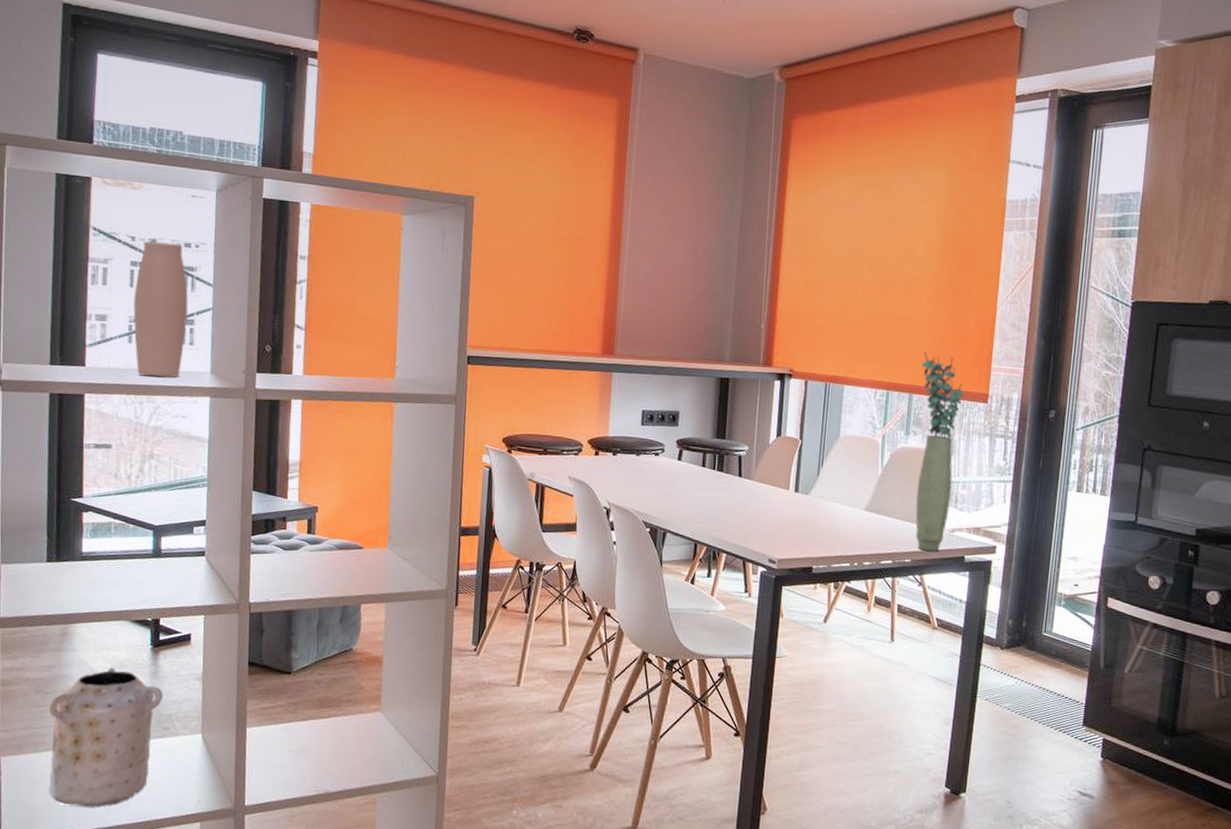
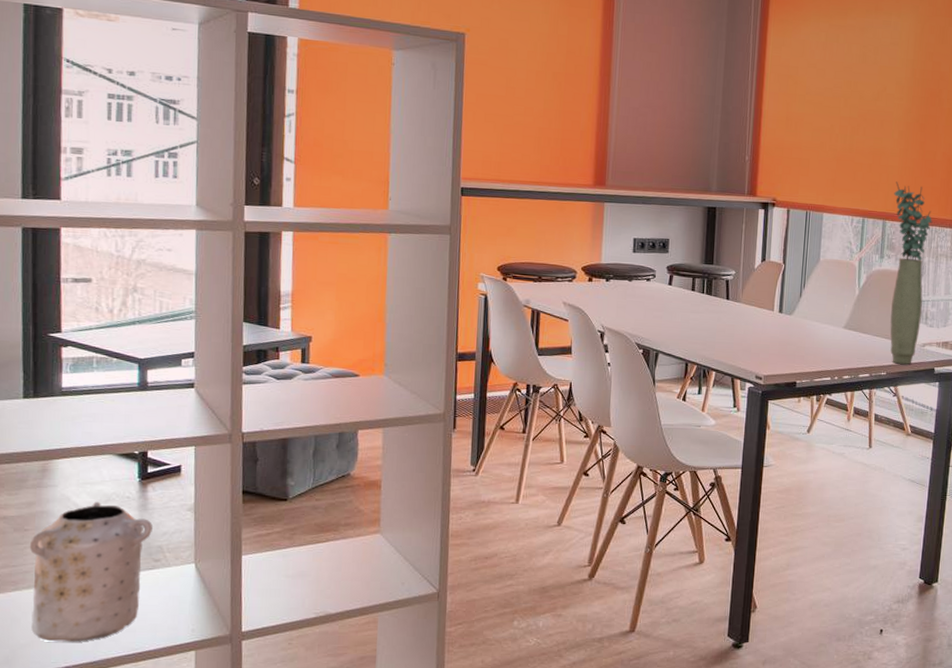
vase: present [133,241,188,377] -> none [112,73,171,211]

